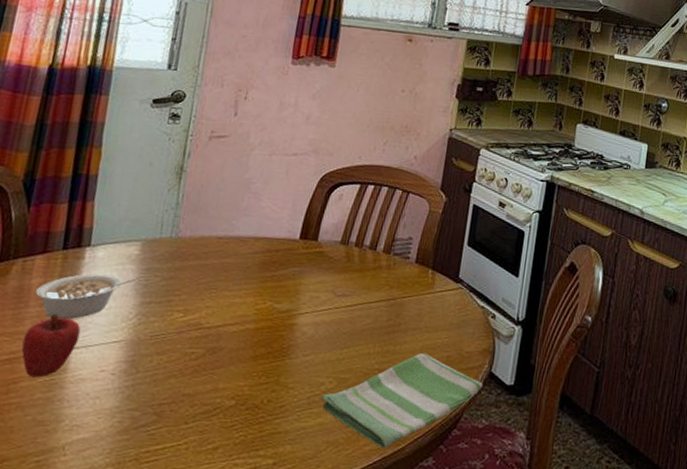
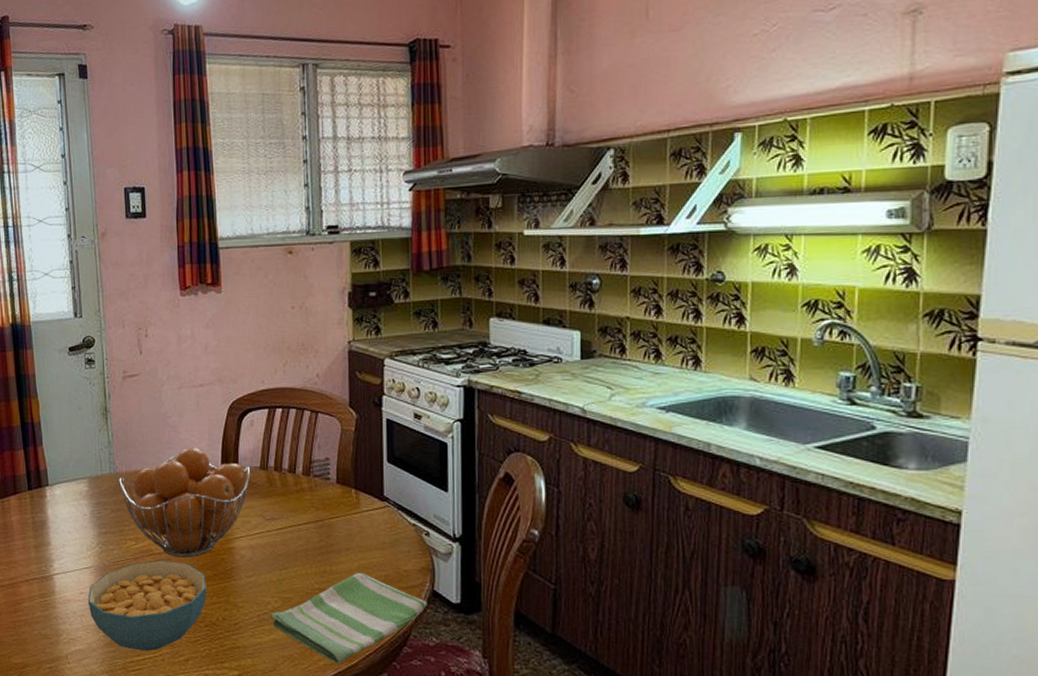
apple: present [21,313,81,378] -> none [17,545,58,599]
legume: present [36,273,138,320] -> none [17,510,92,550]
cereal bowl: none [107,335,258,439] -> present [87,560,207,651]
fruit basket: none [178,215,331,333] -> present [119,447,251,558]

